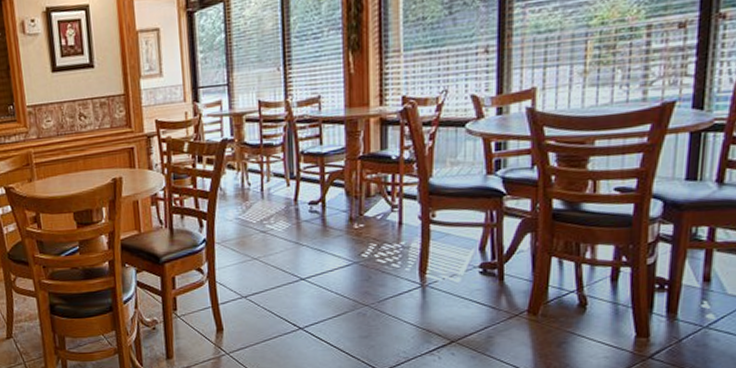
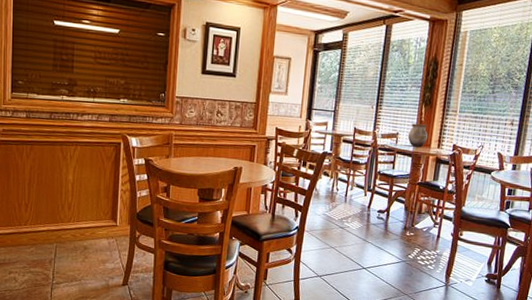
vase: none [334,77,364,111] -> present [407,123,428,147]

